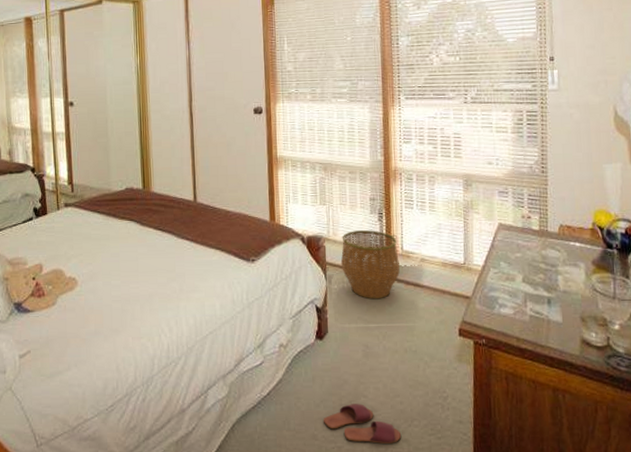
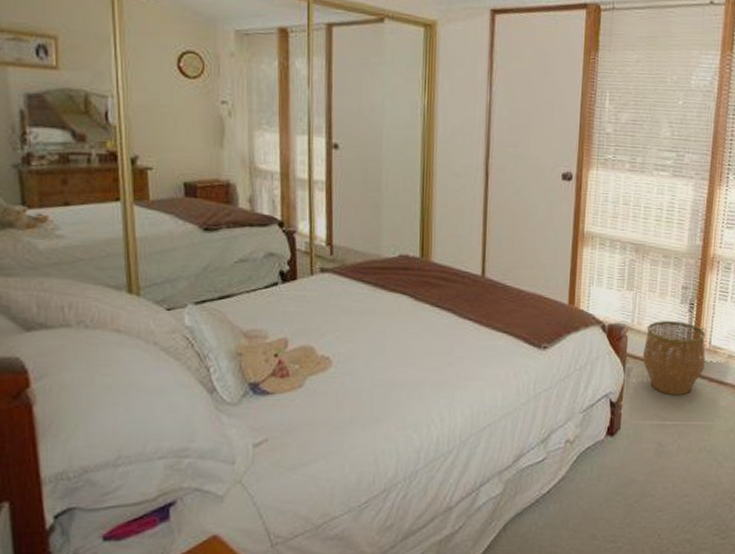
slippers: present [322,404,402,444] -> none [604,503,686,544]

